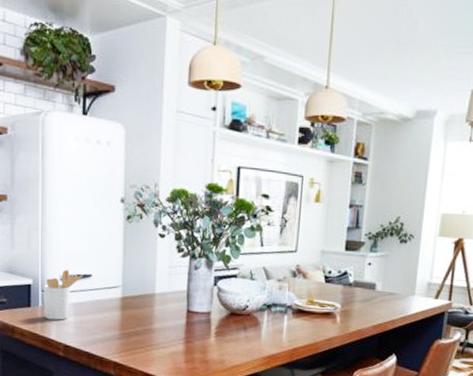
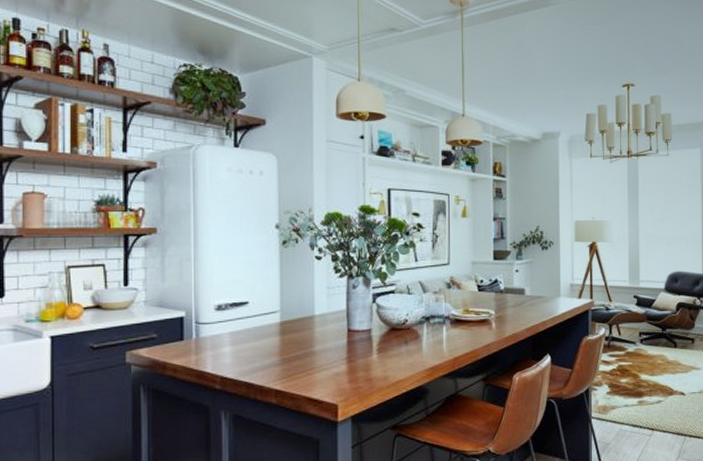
utensil holder: present [43,270,83,320] -> none [197,299,239,352]

